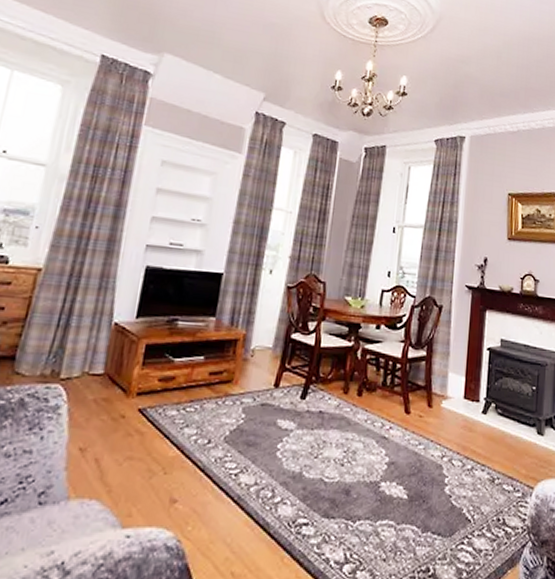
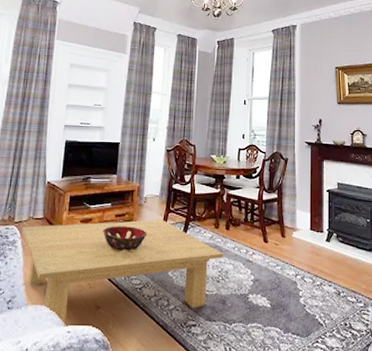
coffee table: none [69,380,352,529] -> present [21,219,223,326]
decorative bowl: none [189,387,252,423] -> present [103,226,148,251]

